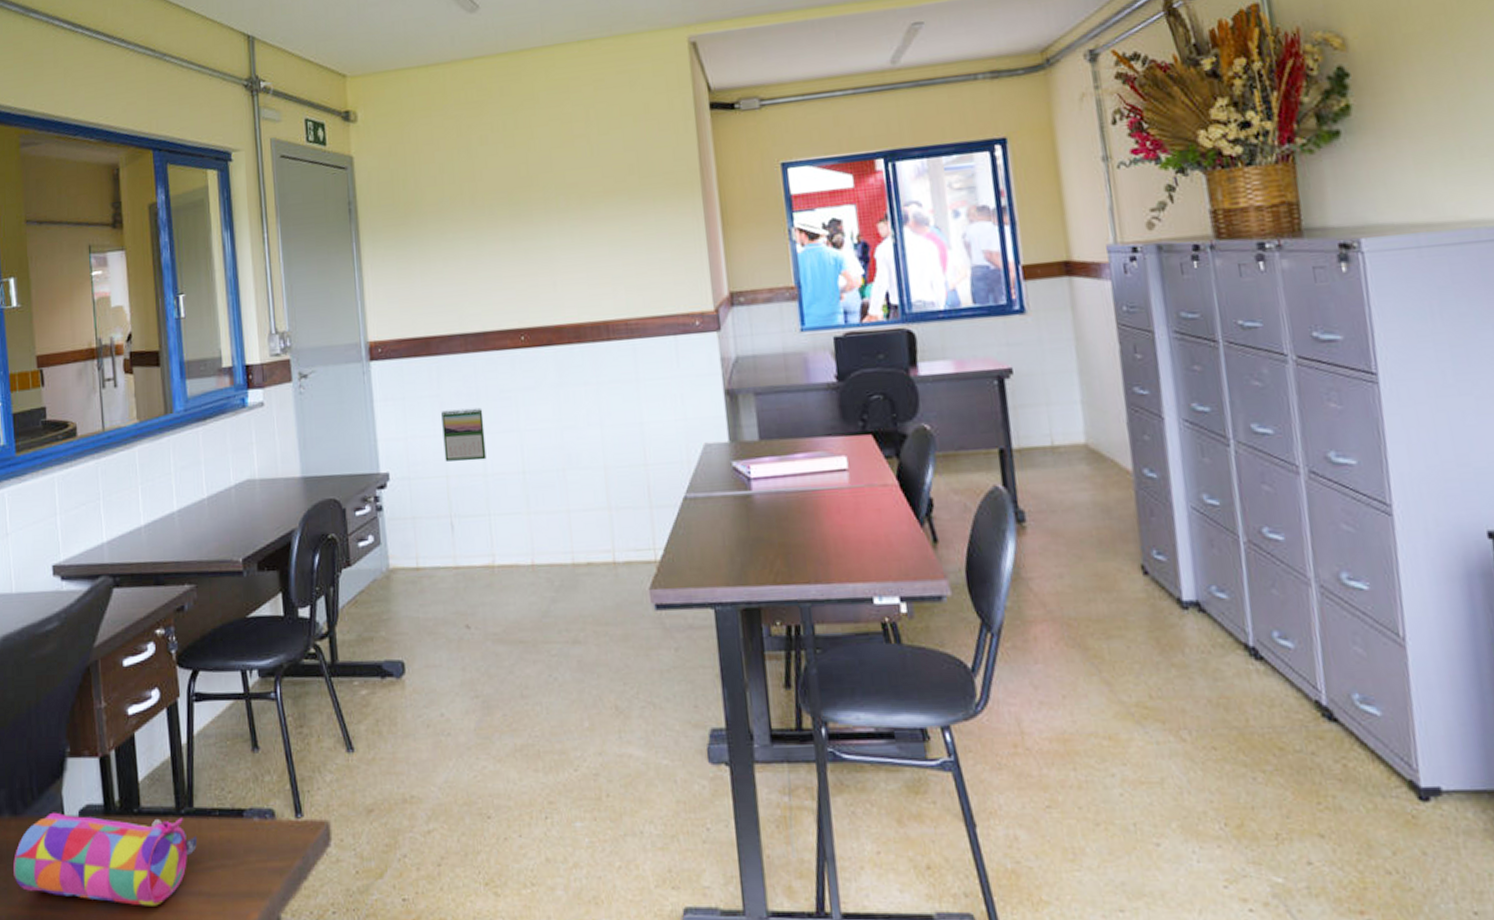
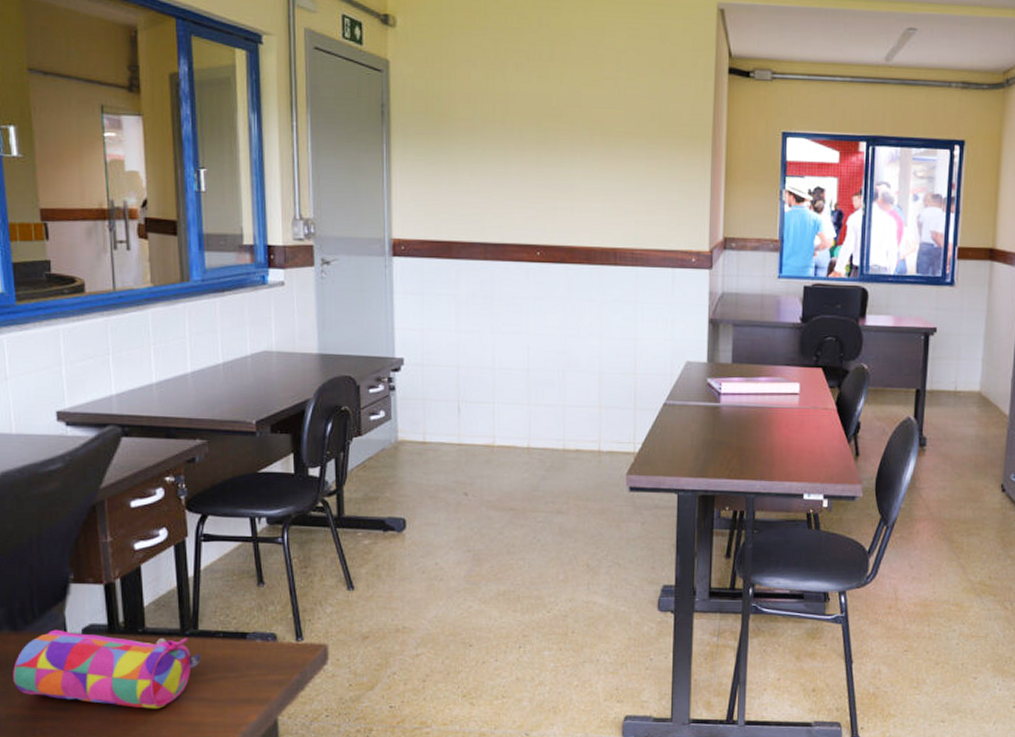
calendar: present [441,407,487,462] -> none [457,309,496,356]

